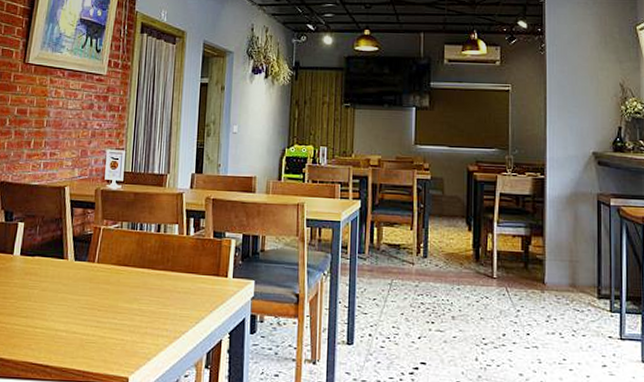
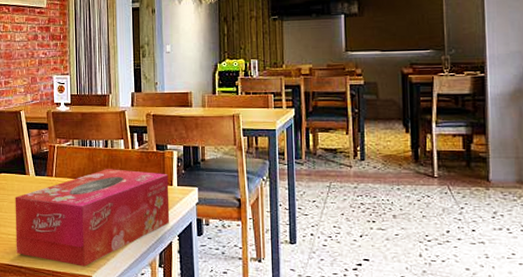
tissue box: none [42,256,224,367] -> present [15,169,170,267]

